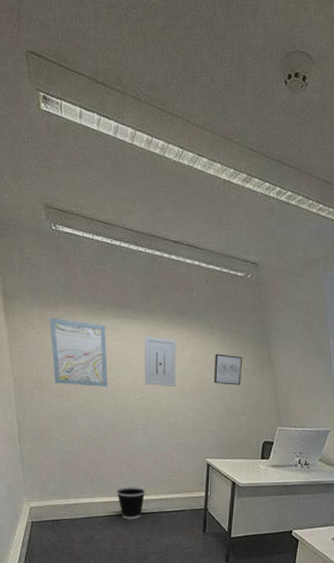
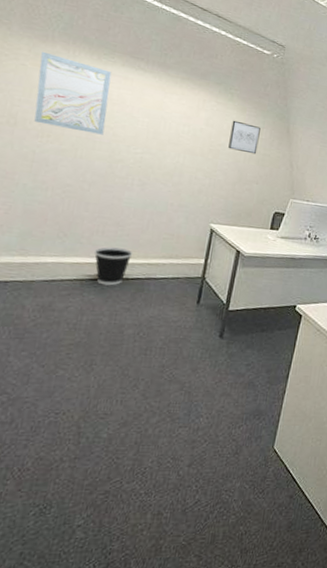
wall art: present [144,336,176,386] -> none [149,90,192,146]

